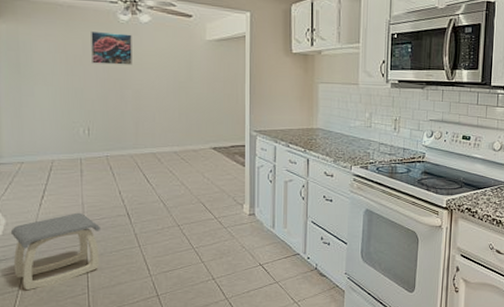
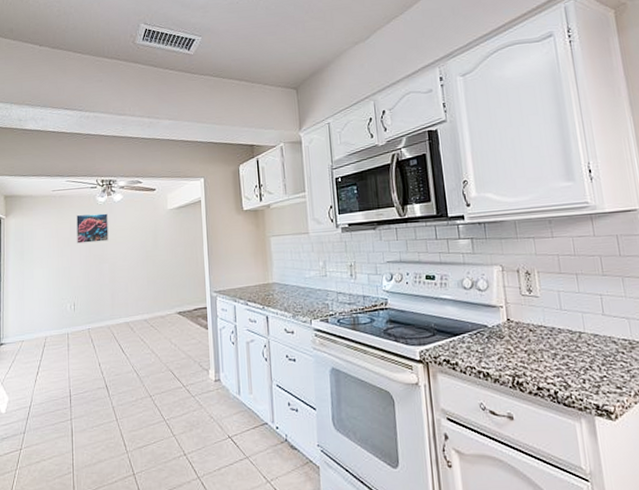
stool: present [10,212,100,290] -> none [11,387,83,469]

